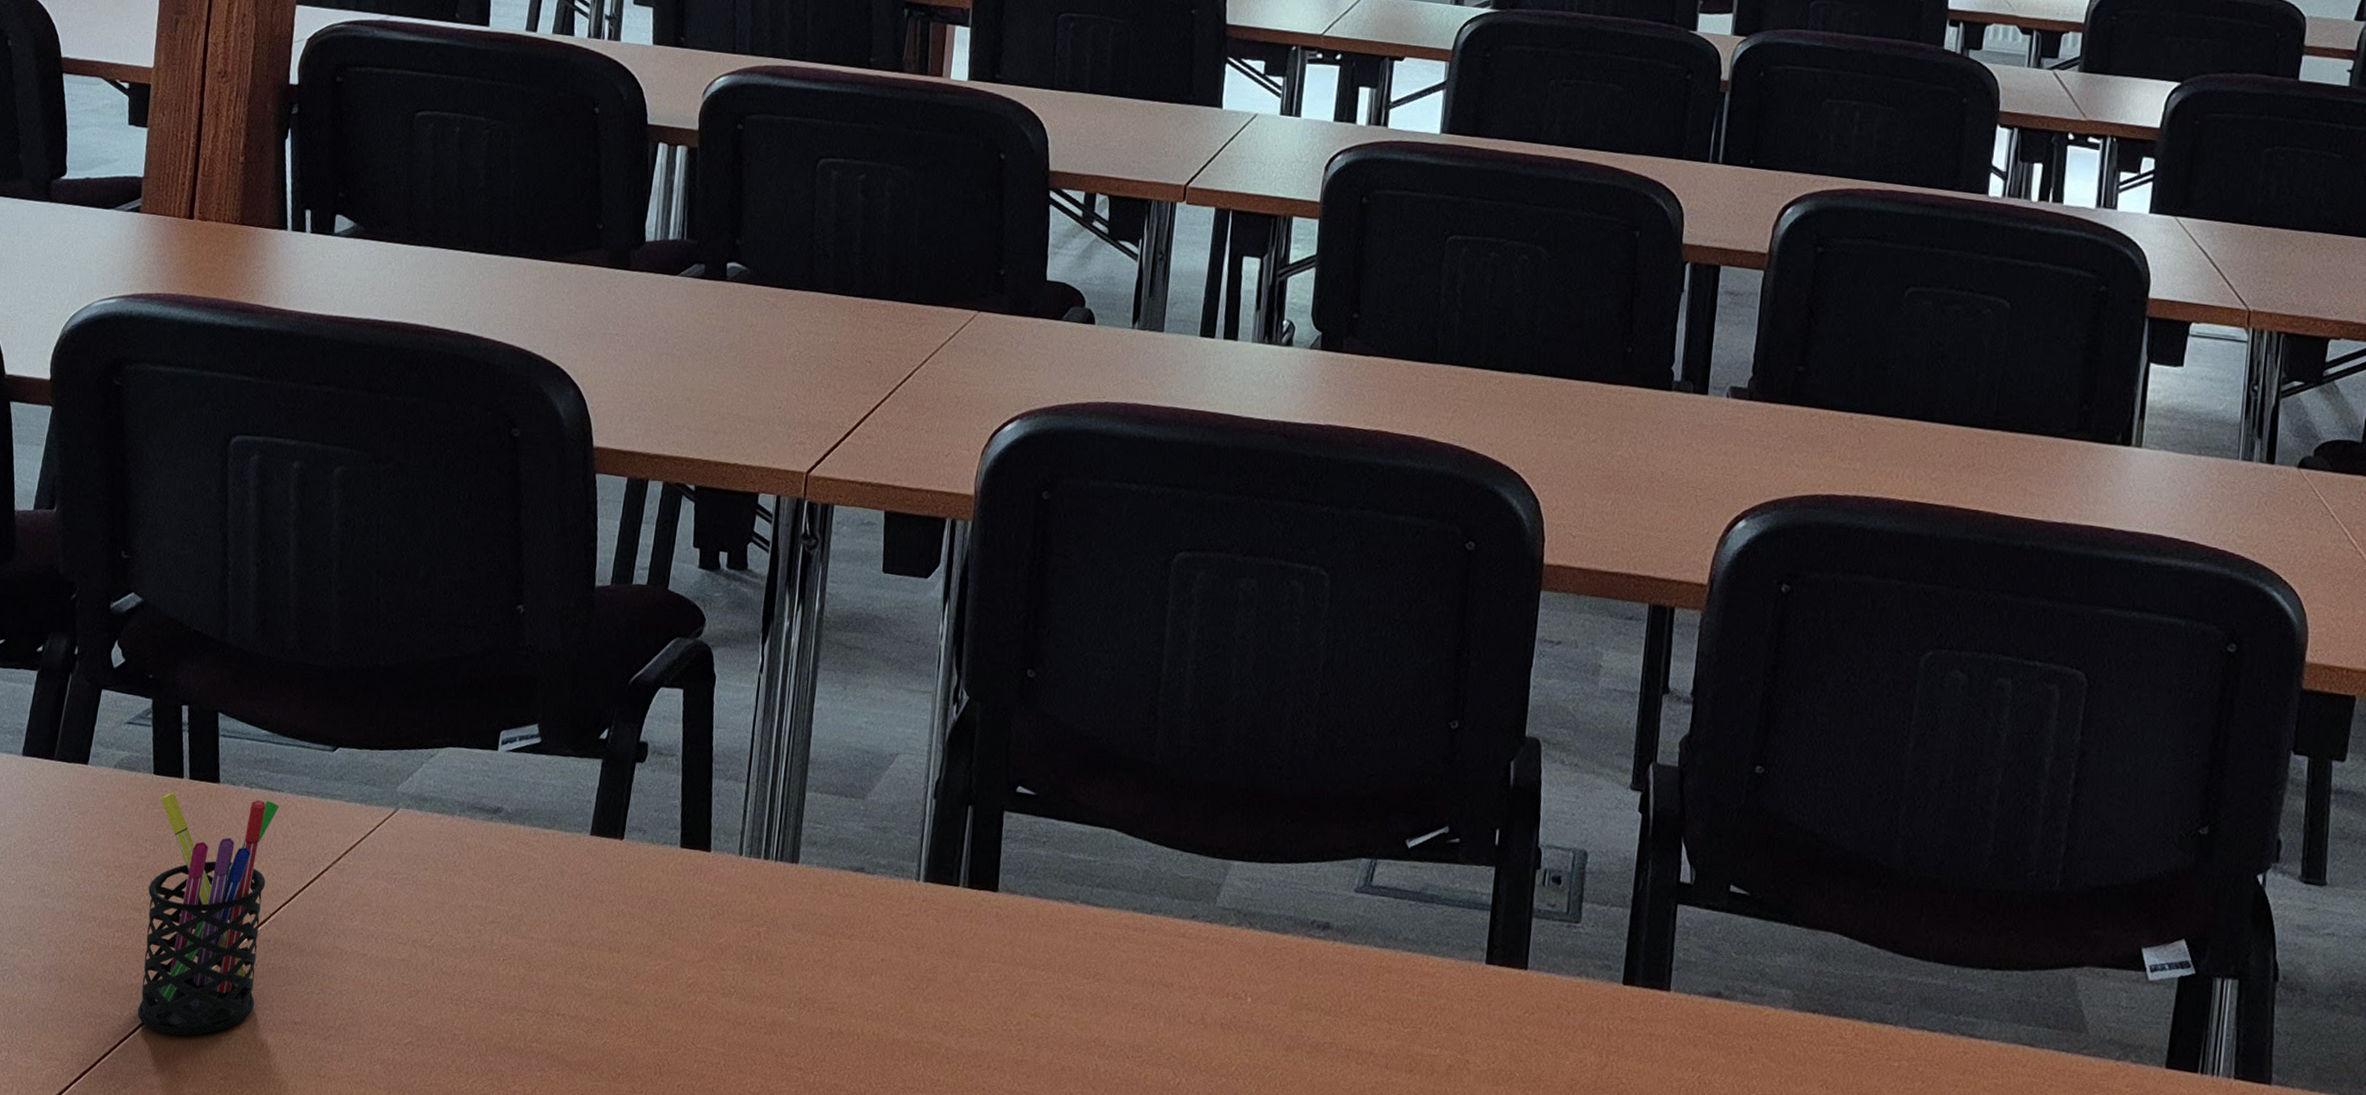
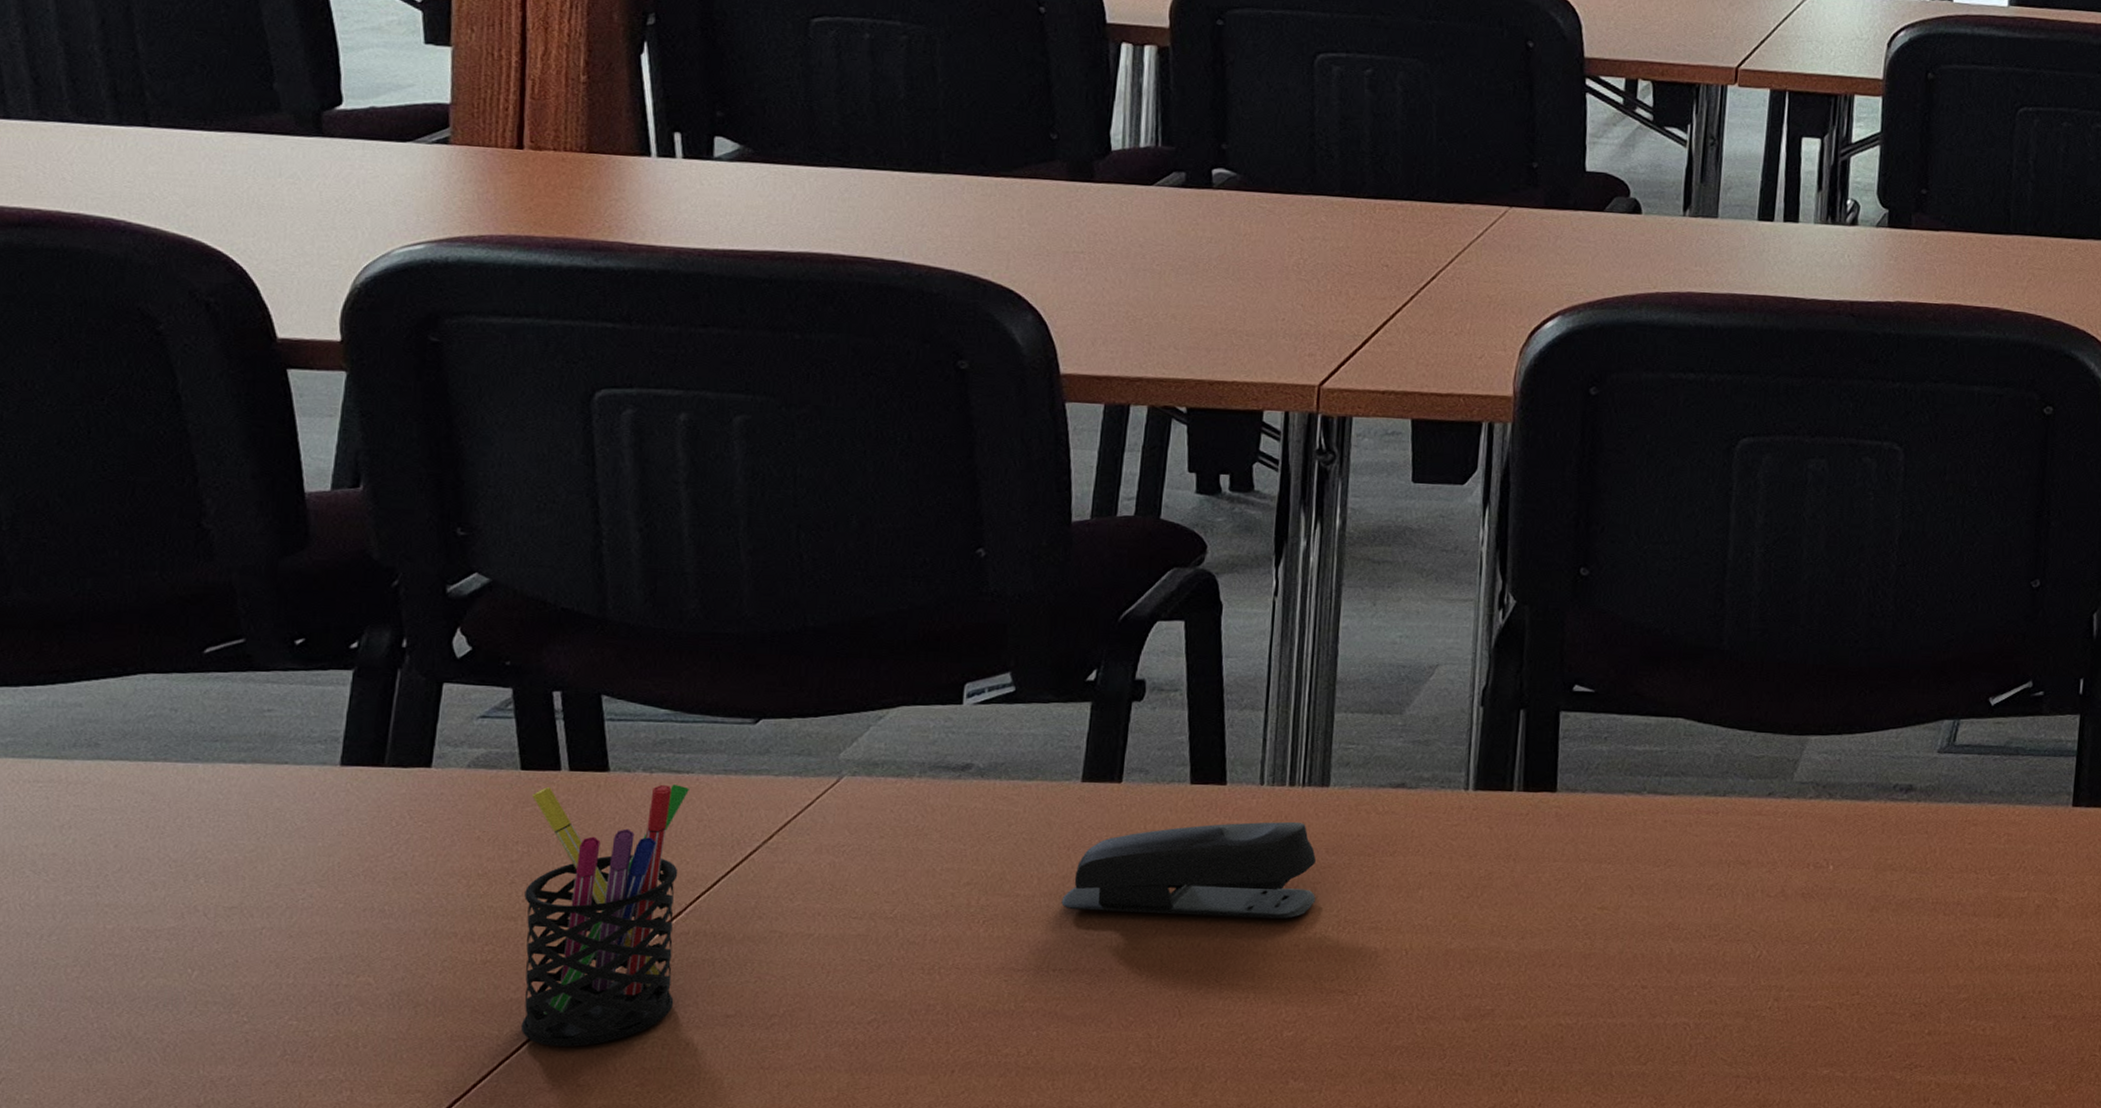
stapler: none [567,888,784,991] -> present [1061,821,1316,919]

